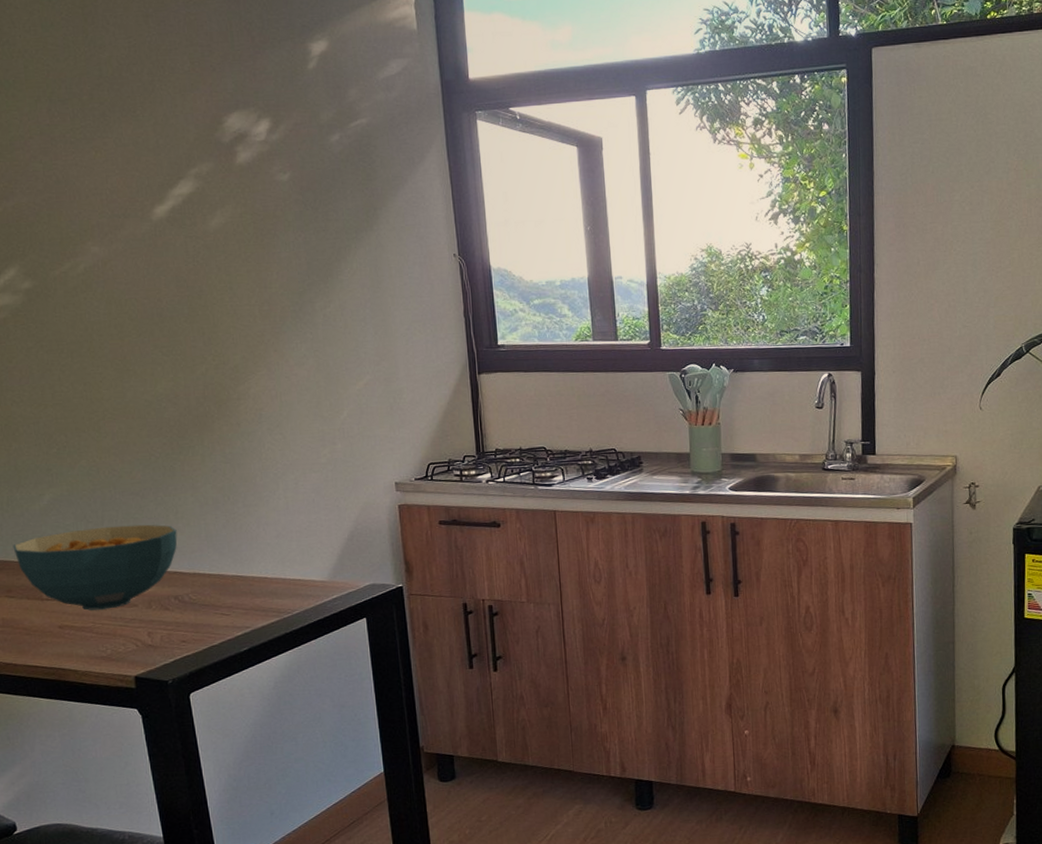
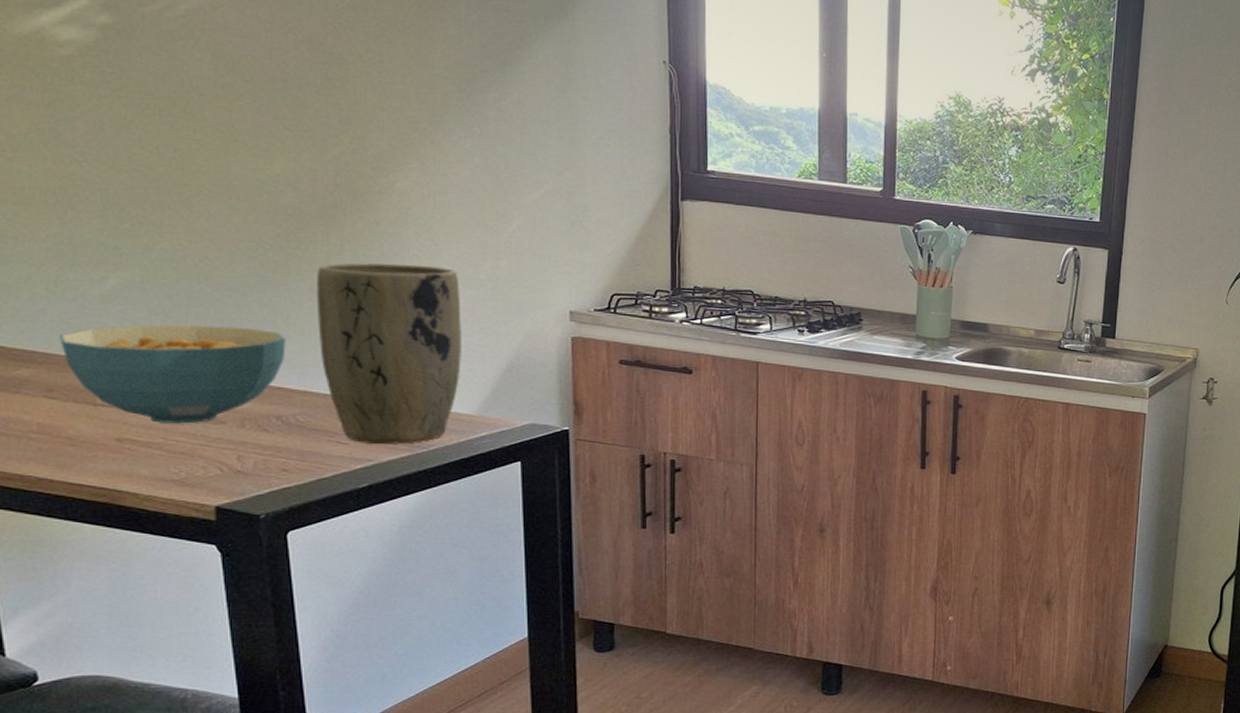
plant pot: none [196,456,312,613] -> present [316,262,461,444]

